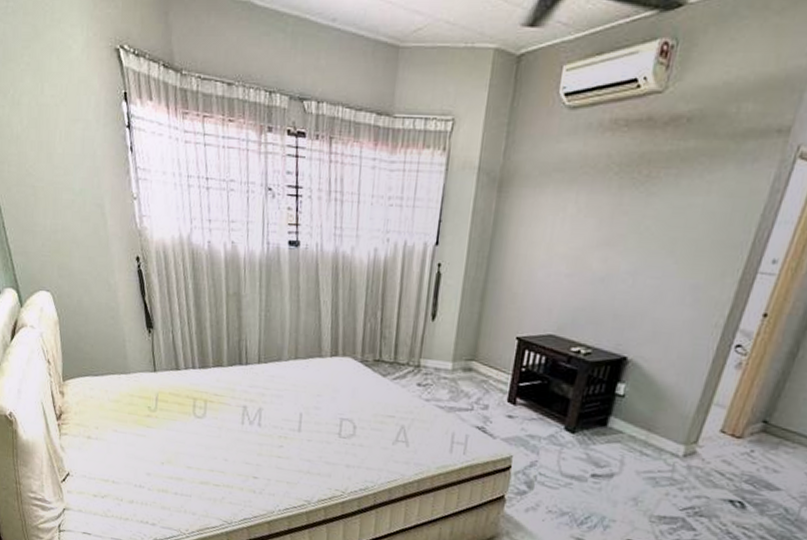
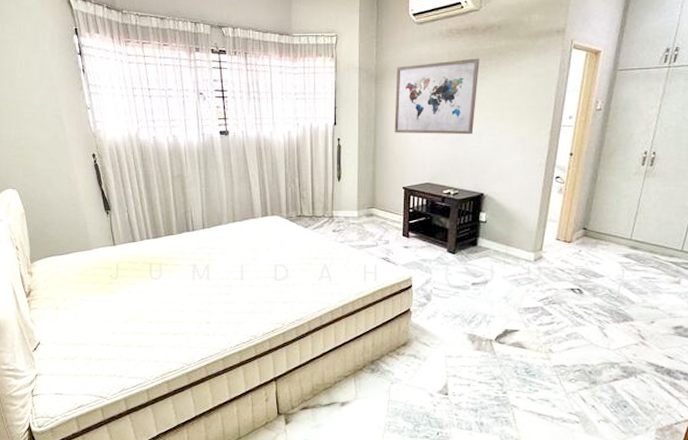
wall art: none [515,164,652,274] -> present [394,58,480,135]

